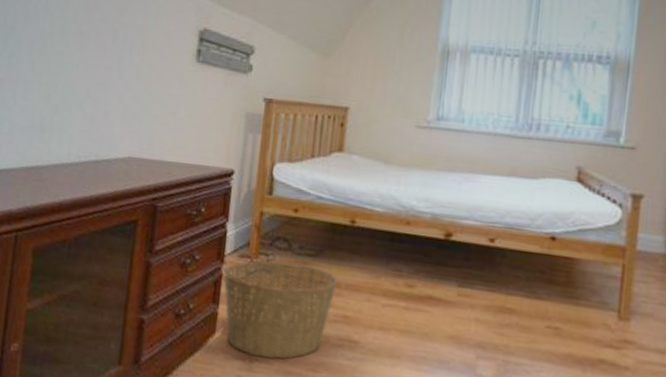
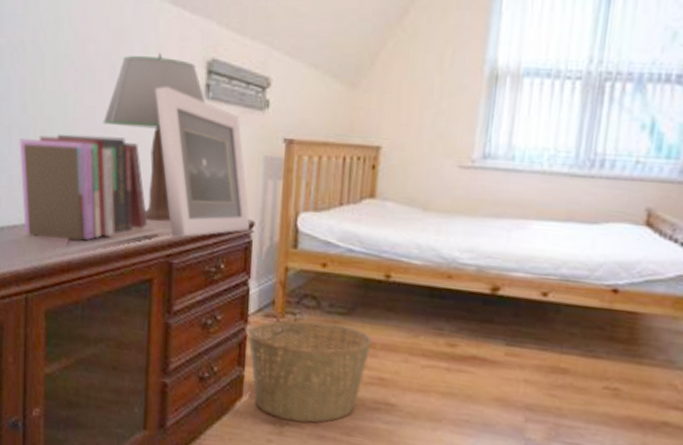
books: none [20,87,137,184] -> present [19,133,148,241]
table lamp: none [102,21,197,168] -> present [102,52,206,222]
picture frame: none [151,50,231,183] -> present [155,86,251,238]

